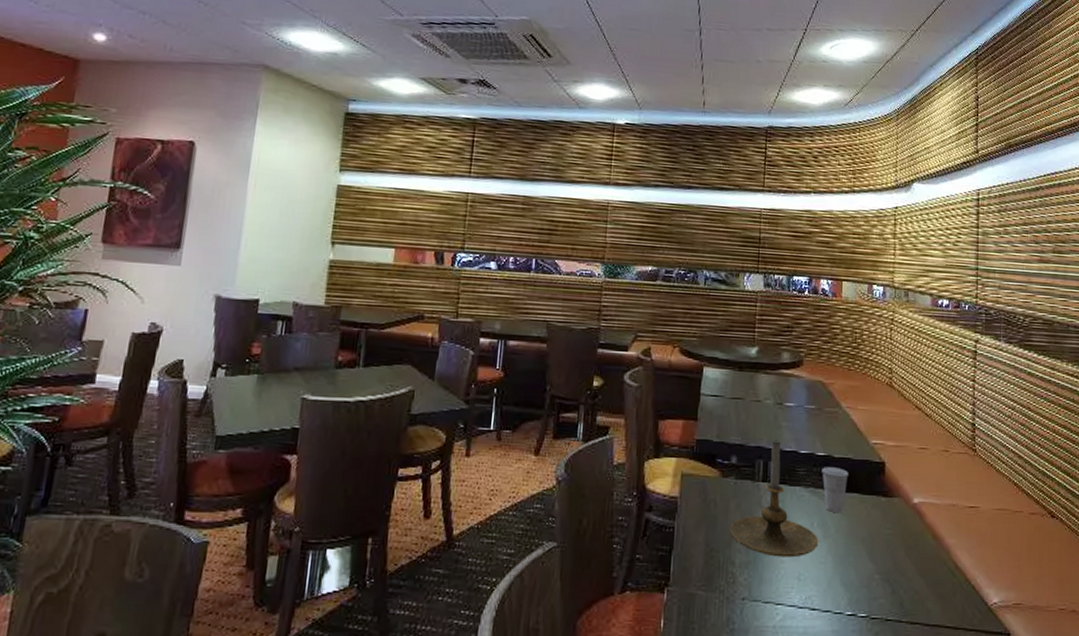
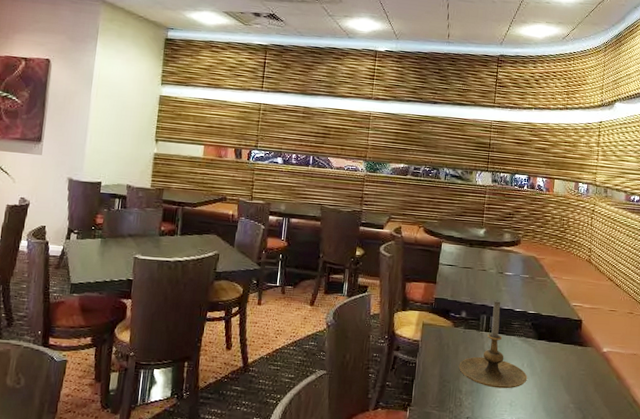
cup: present [822,467,849,514] -> none [532,322,553,357]

